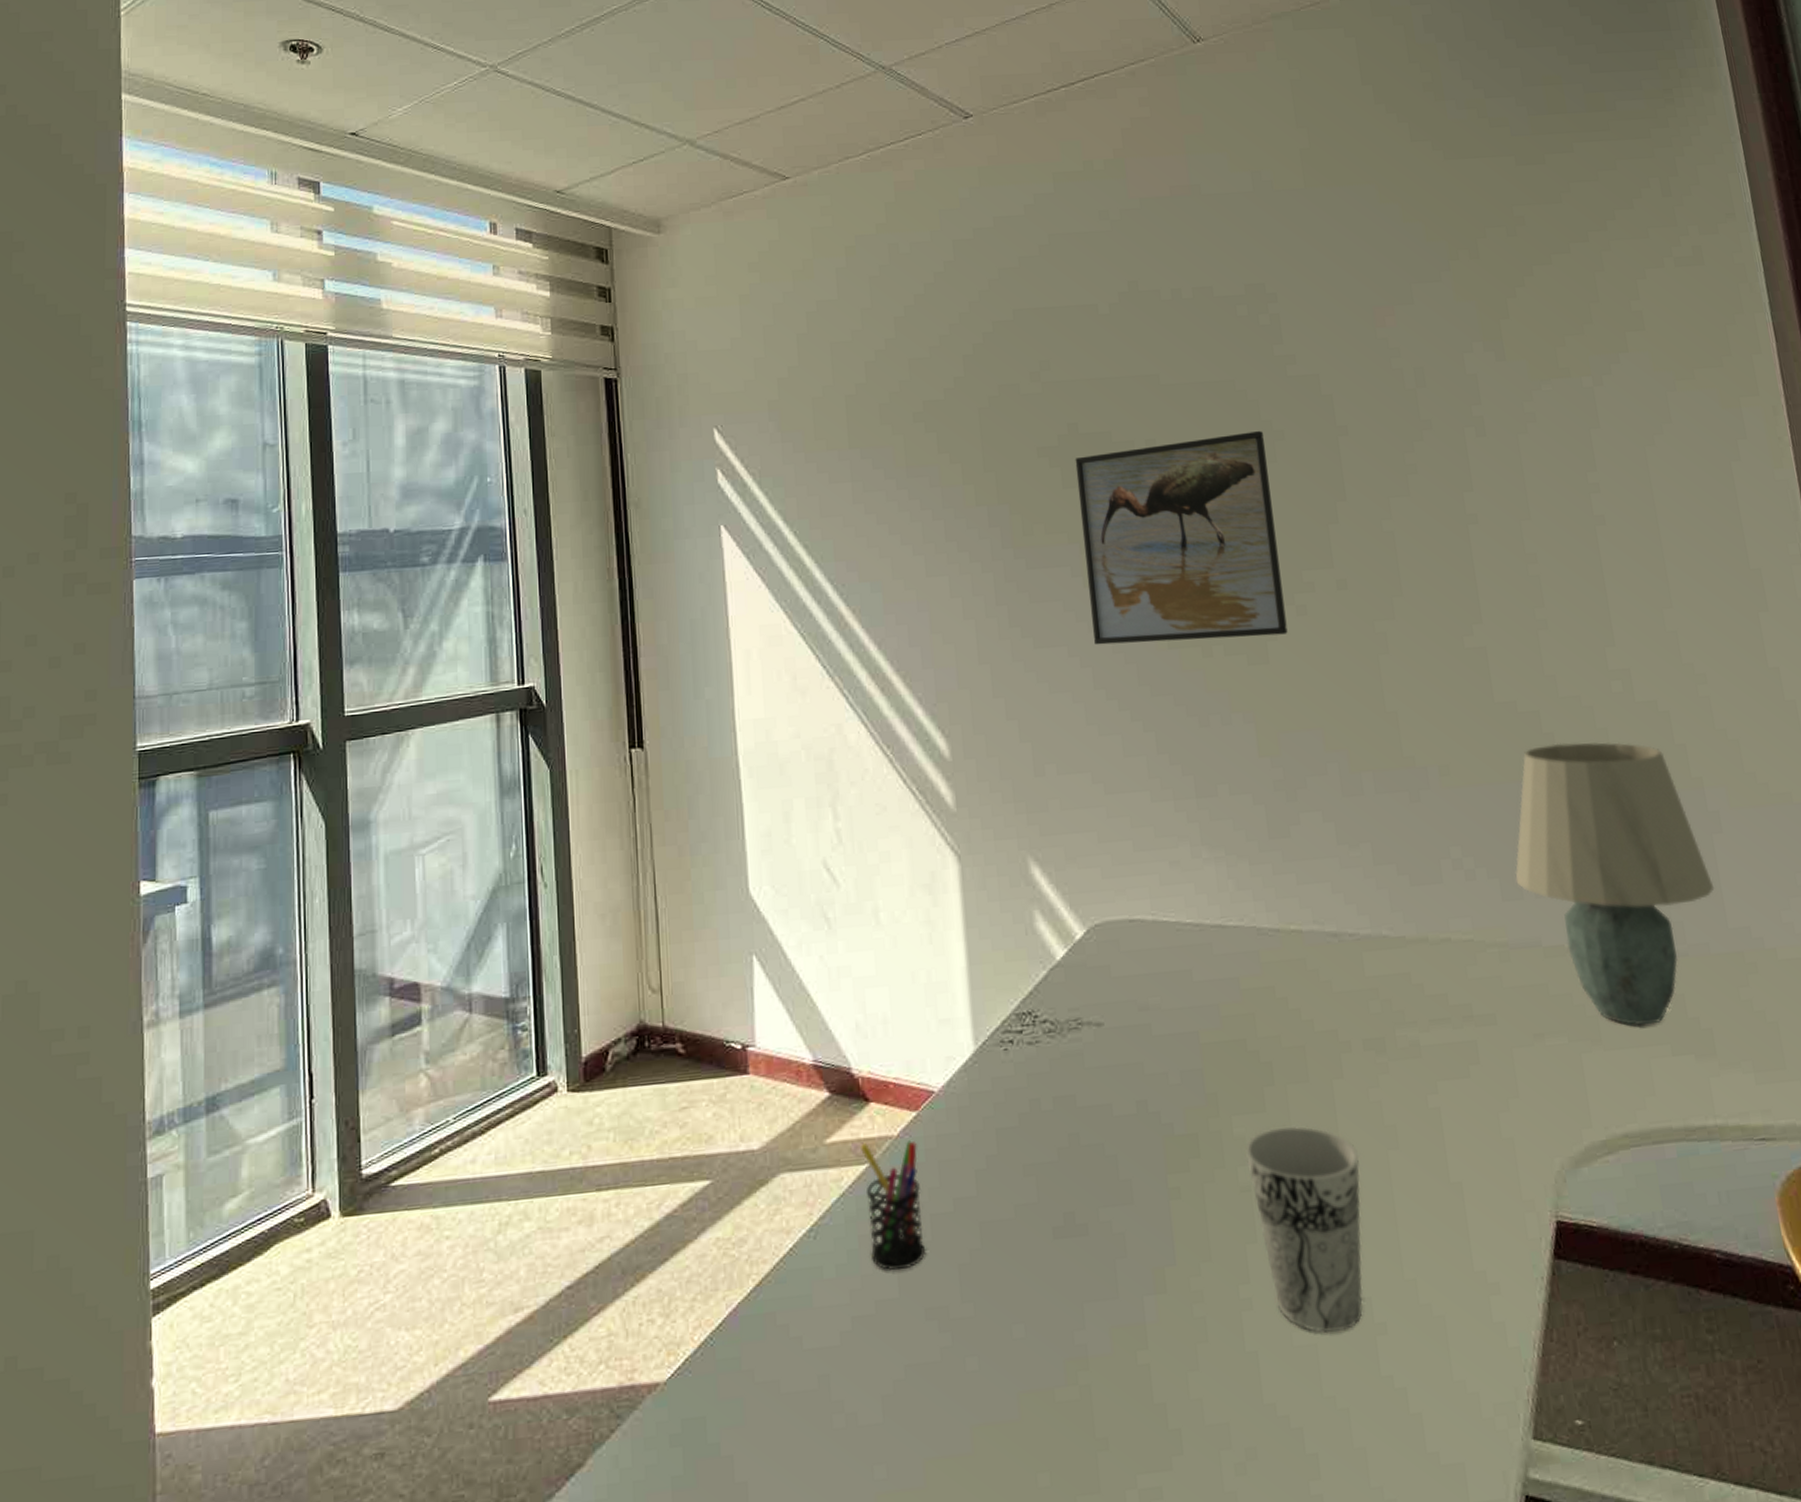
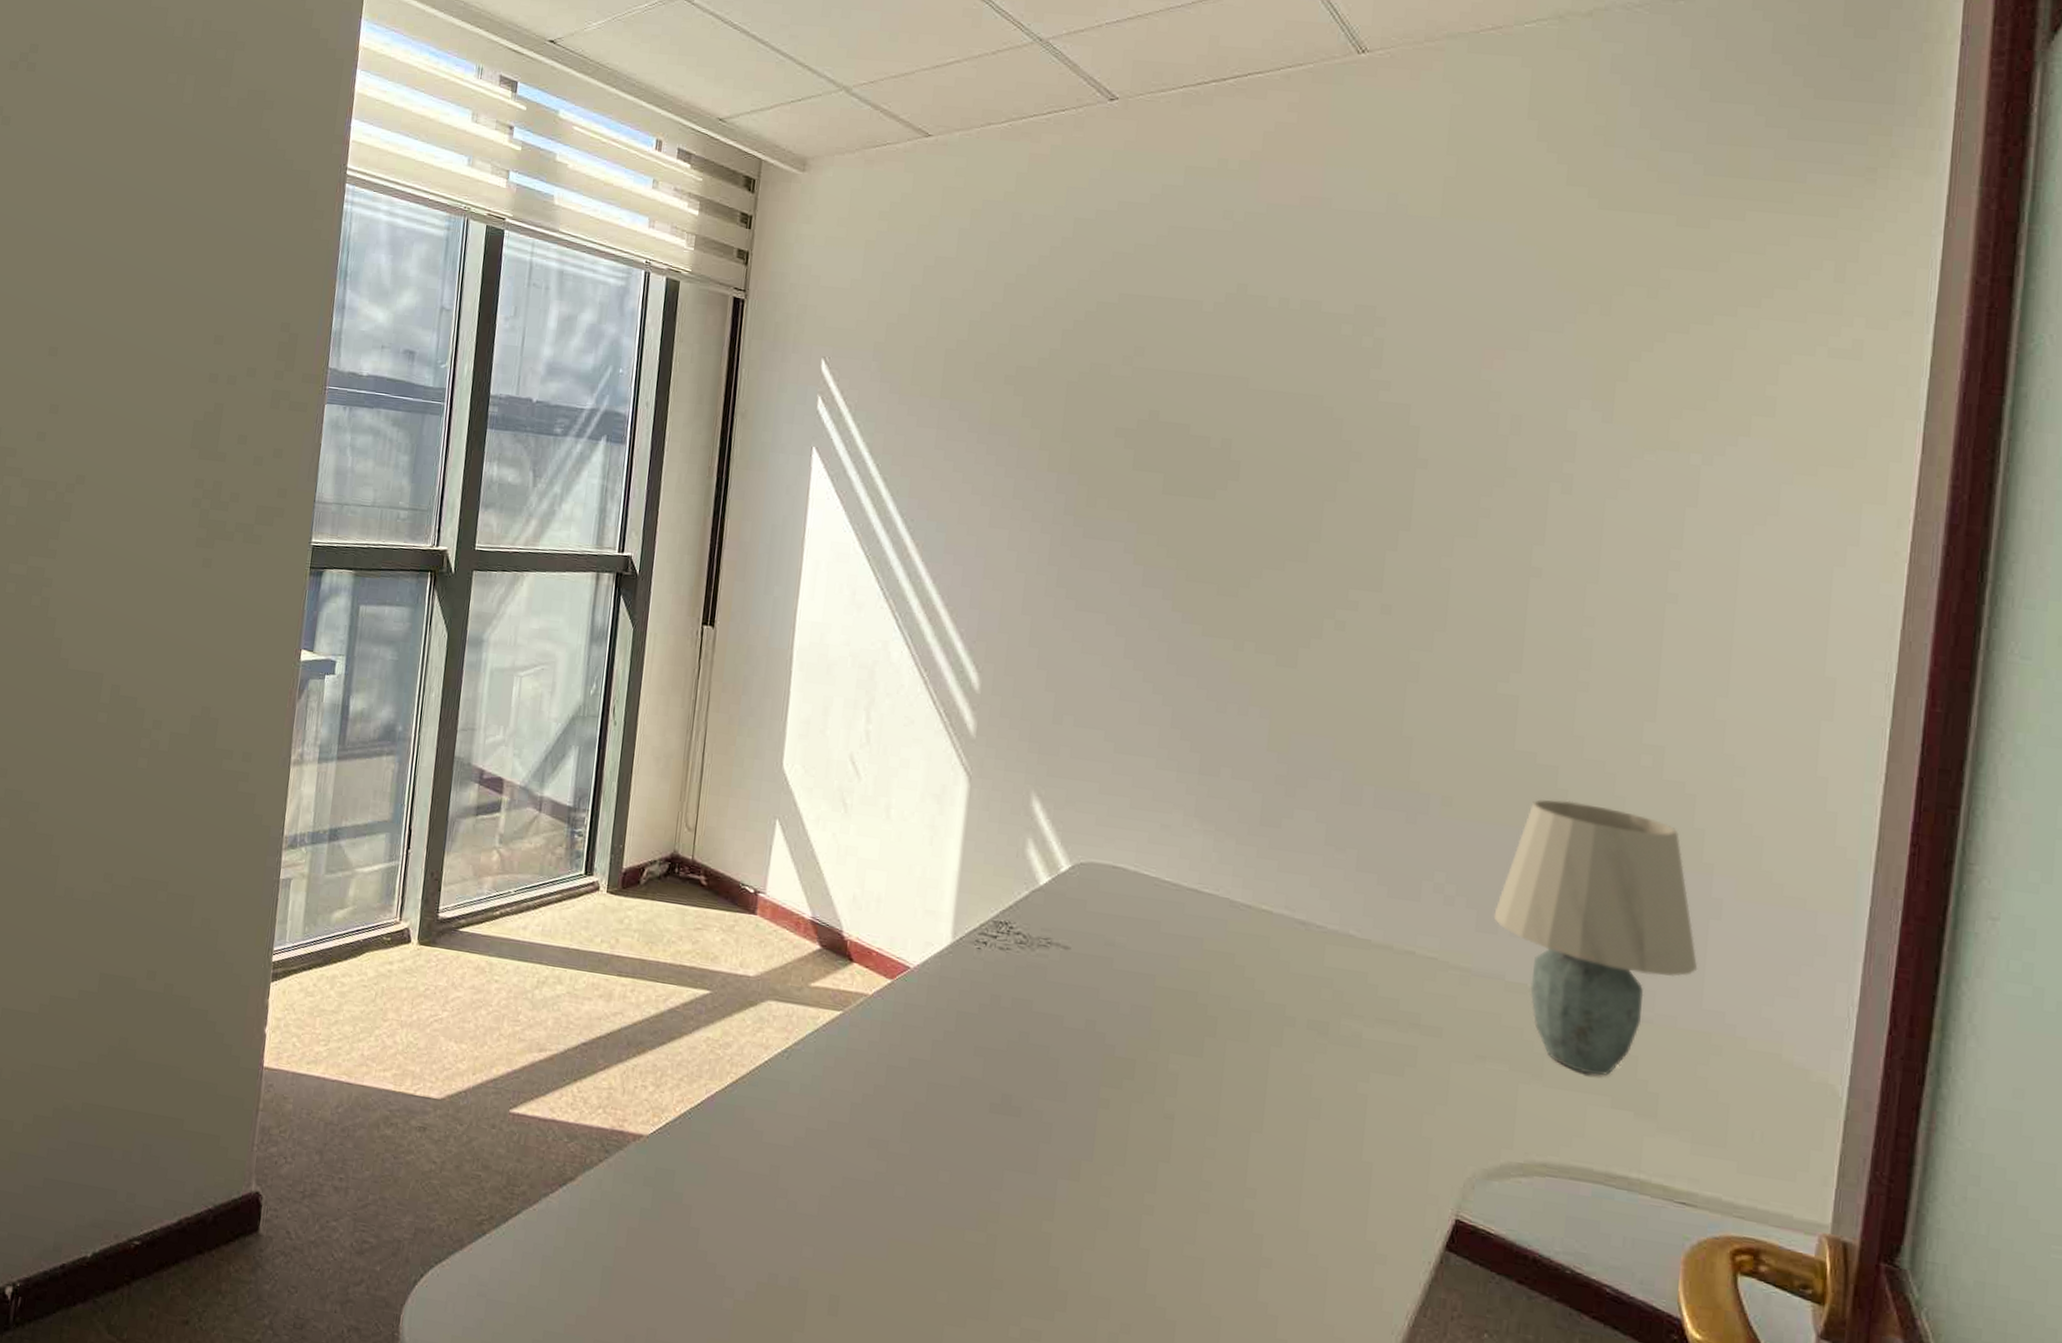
pen holder: present [859,1141,927,1271] -> none [831,993,887,1103]
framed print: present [1075,430,1288,645] -> none [1132,443,1340,645]
cup: present [1245,1126,1363,1334] -> none [1175,1073,1280,1255]

